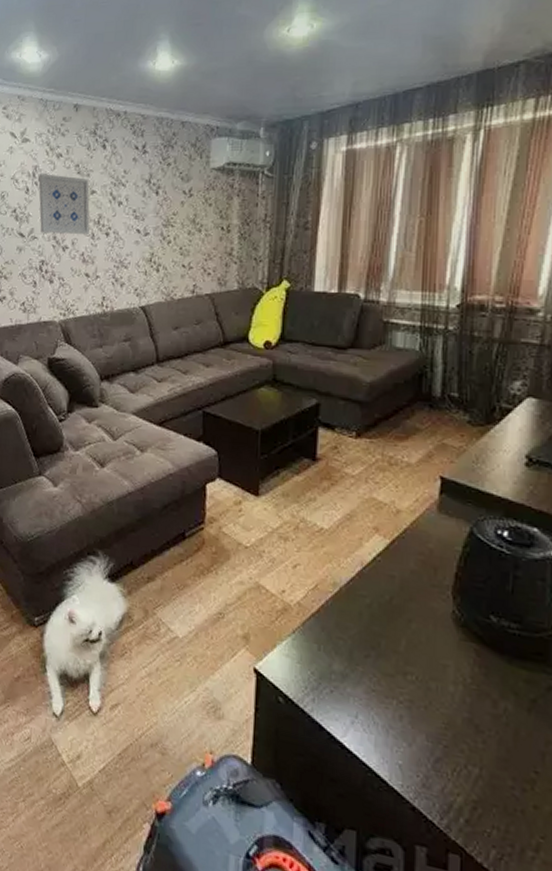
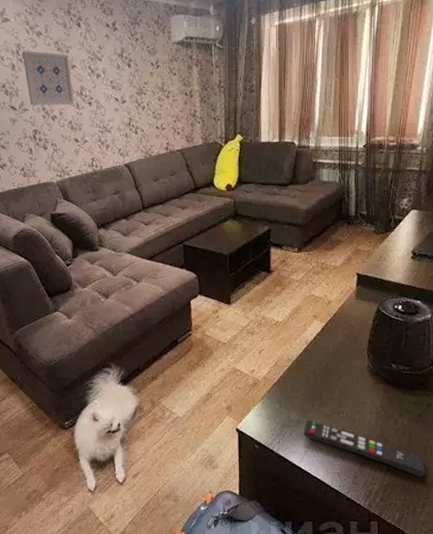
remote control: none [350,675,543,802] -> present [303,419,426,478]

